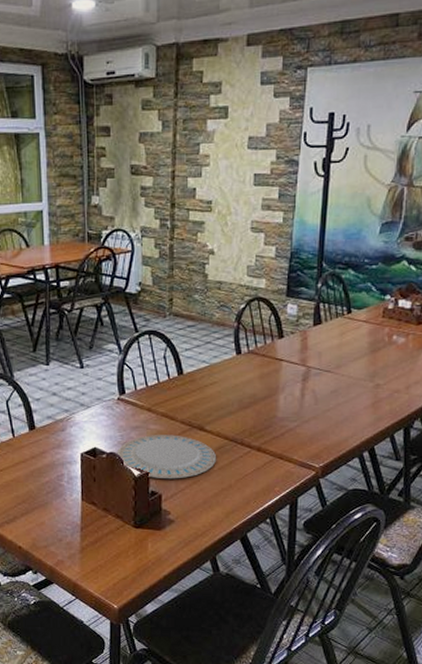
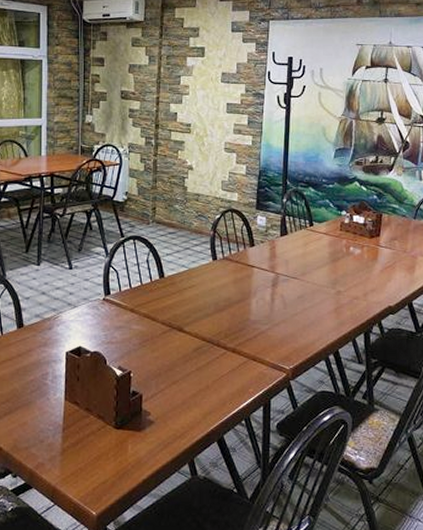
plate: present [117,435,217,479] -> none [100,335,195,379]

